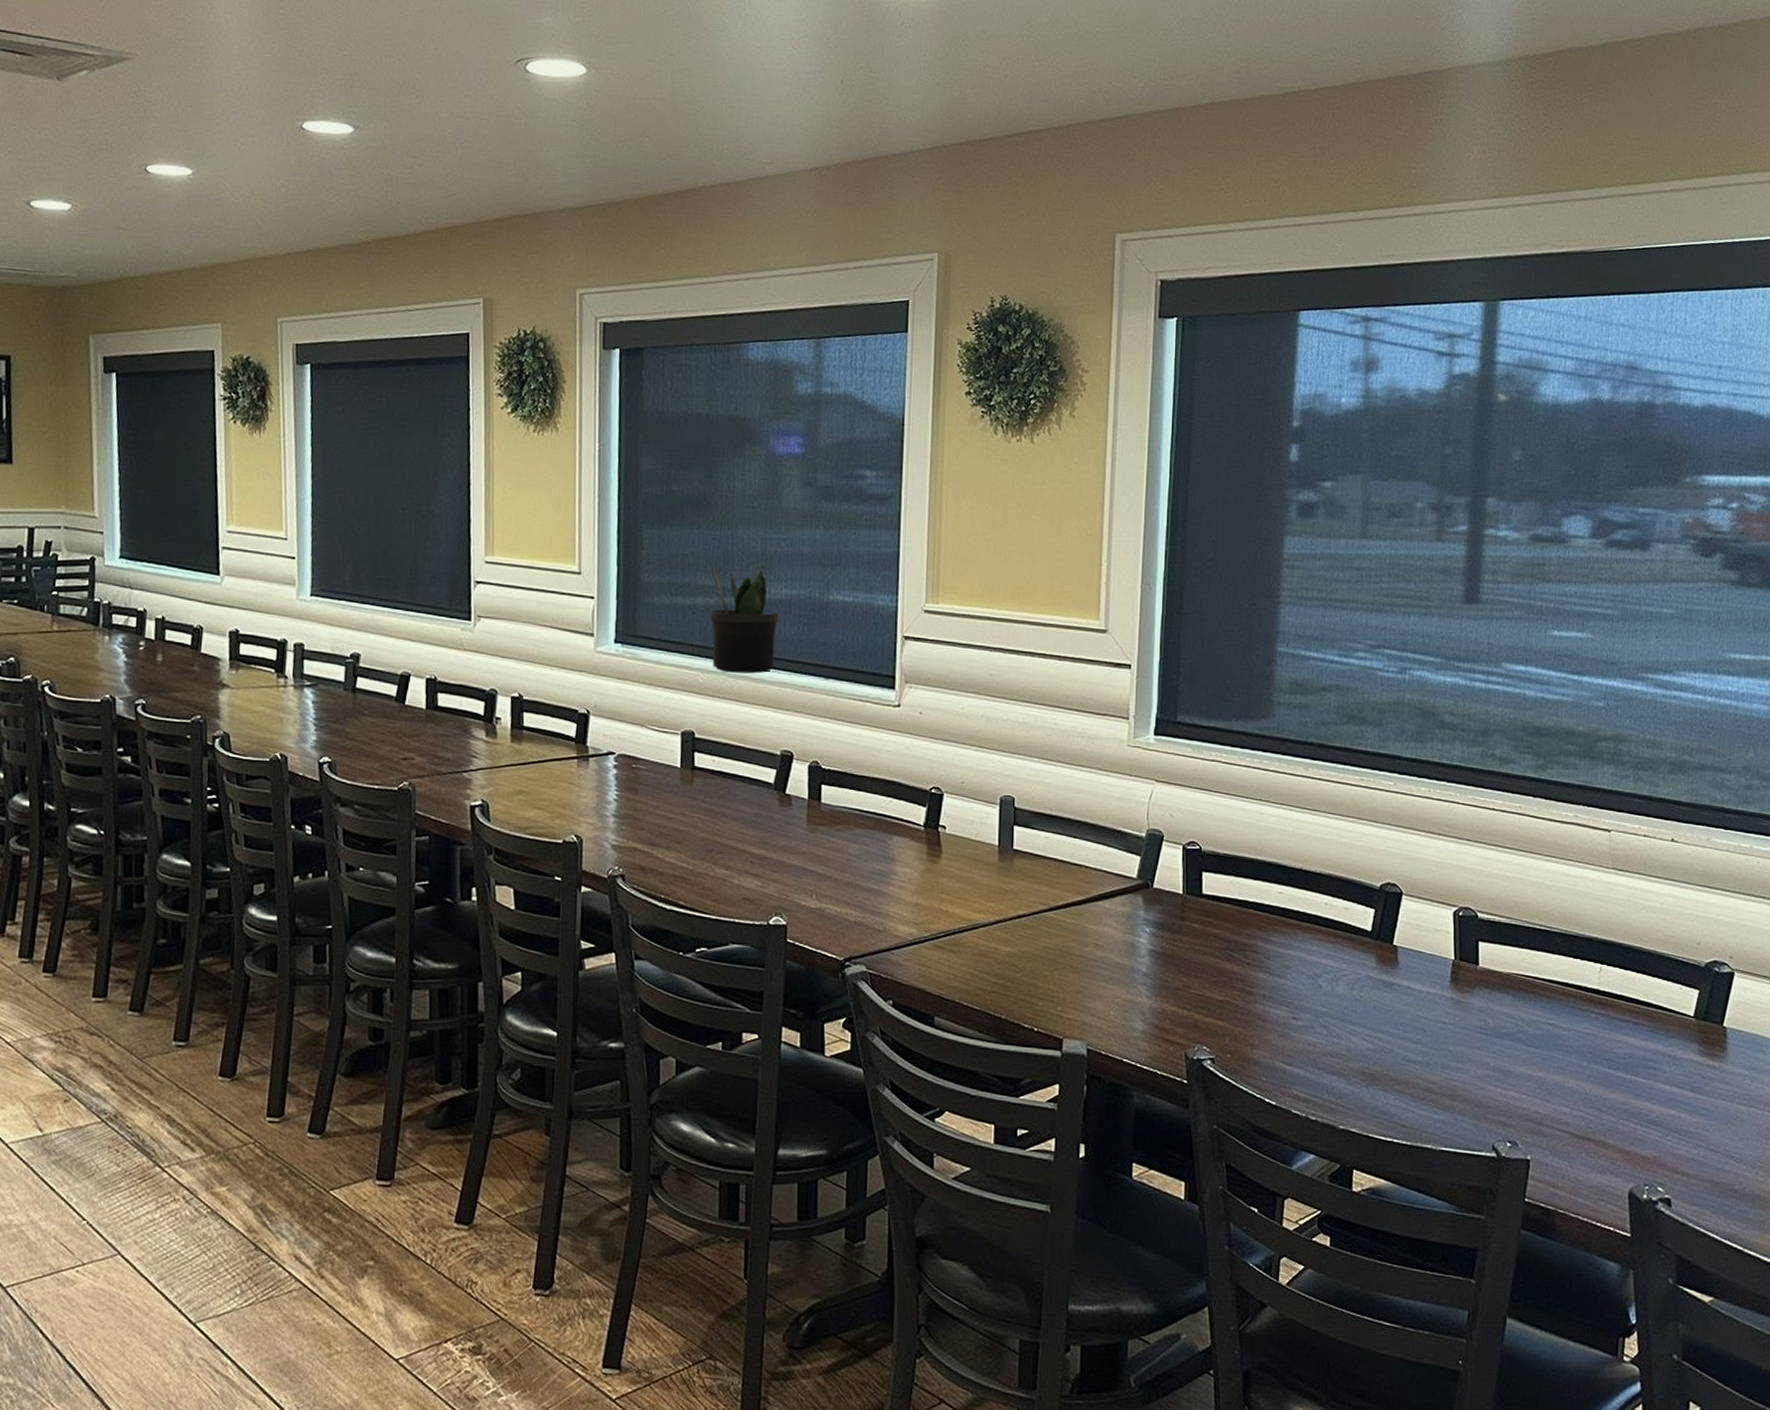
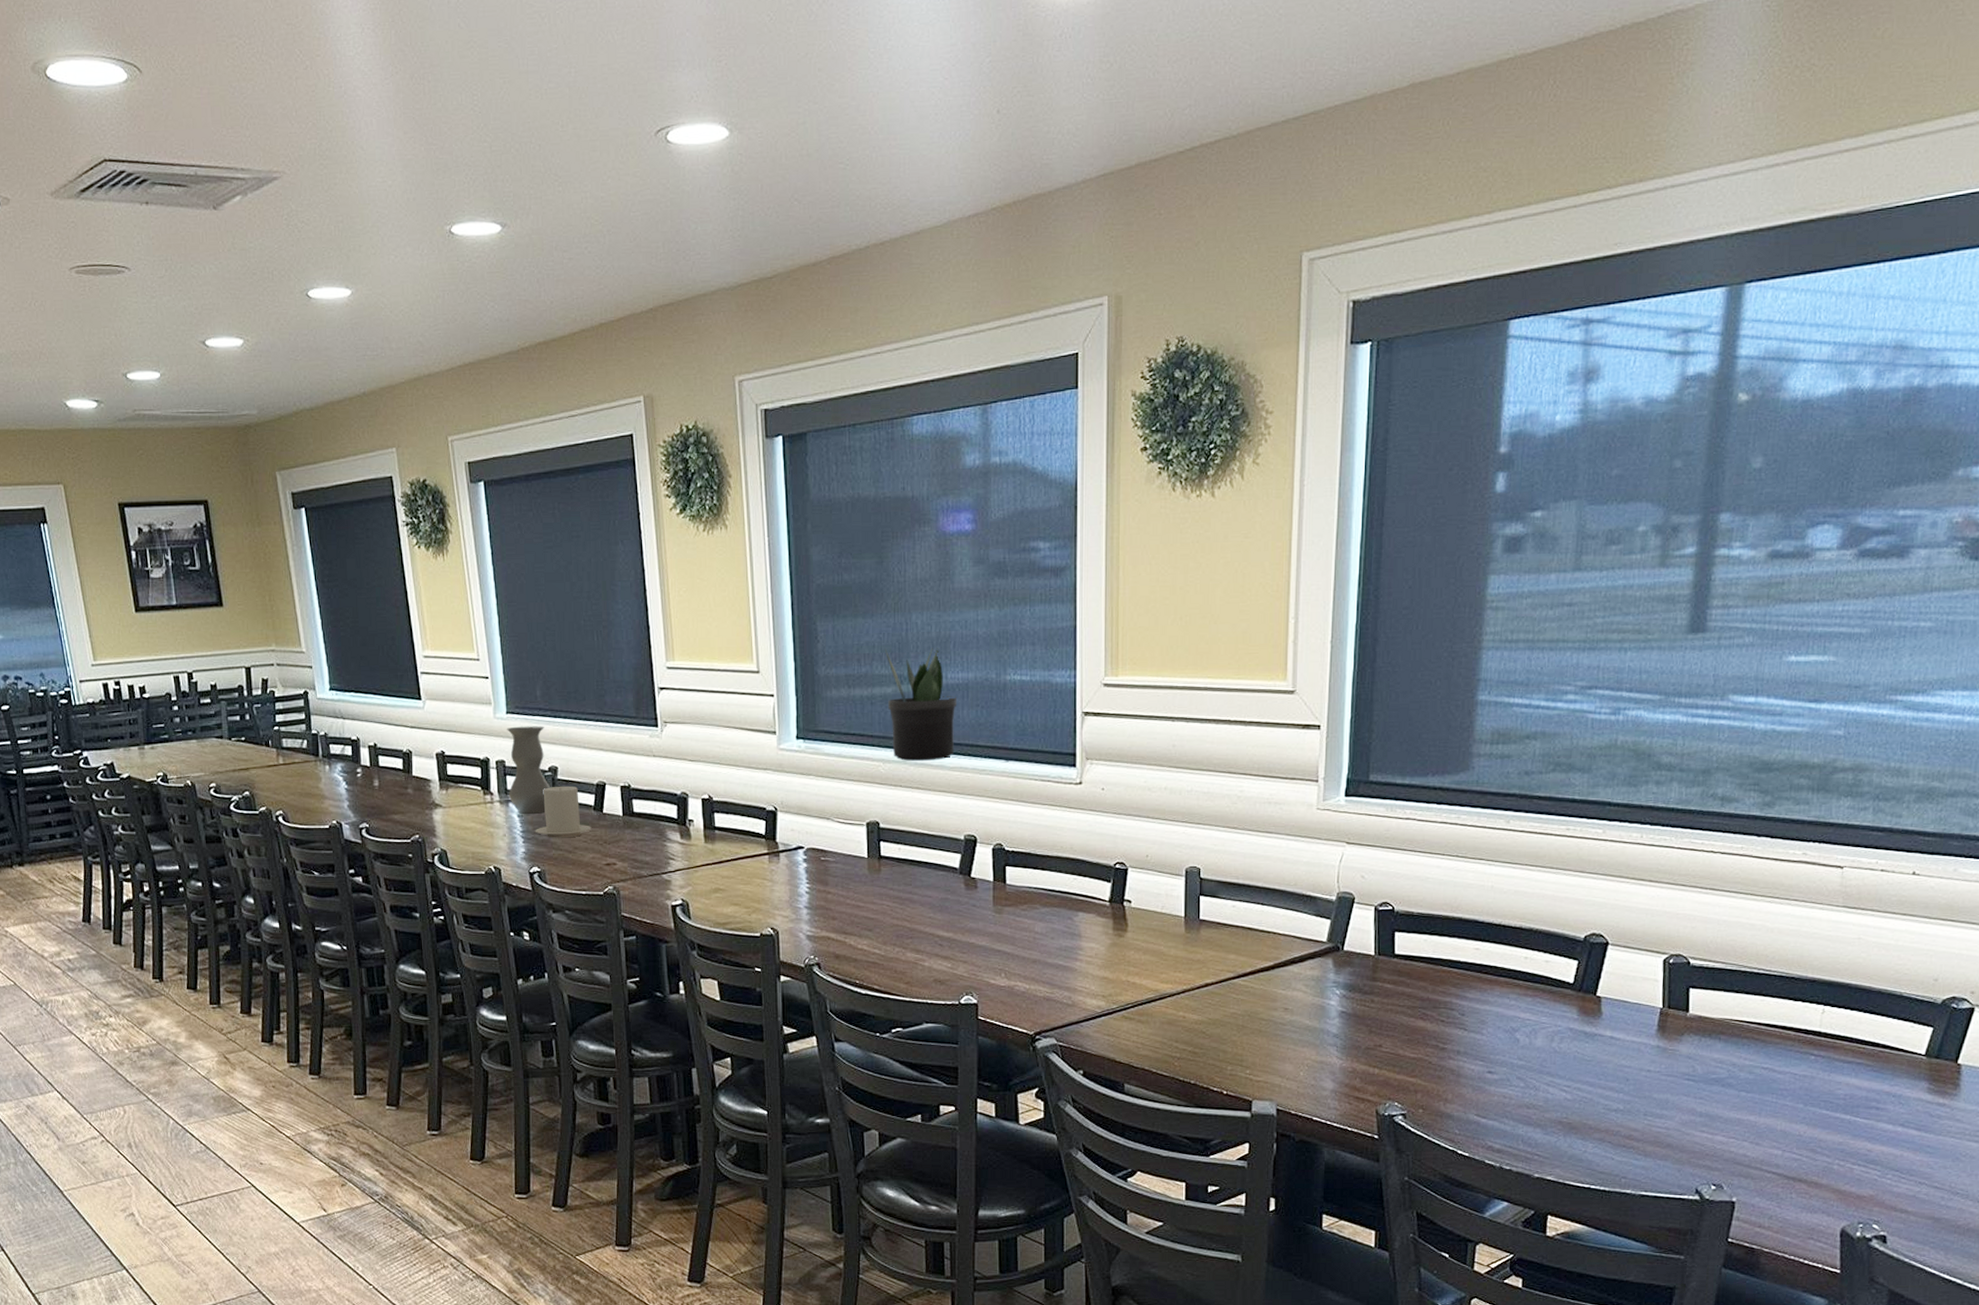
vase: none [305,609,351,702] -> present [507,726,551,815]
candle: none [329,673,391,729] -> present [535,785,592,838]

